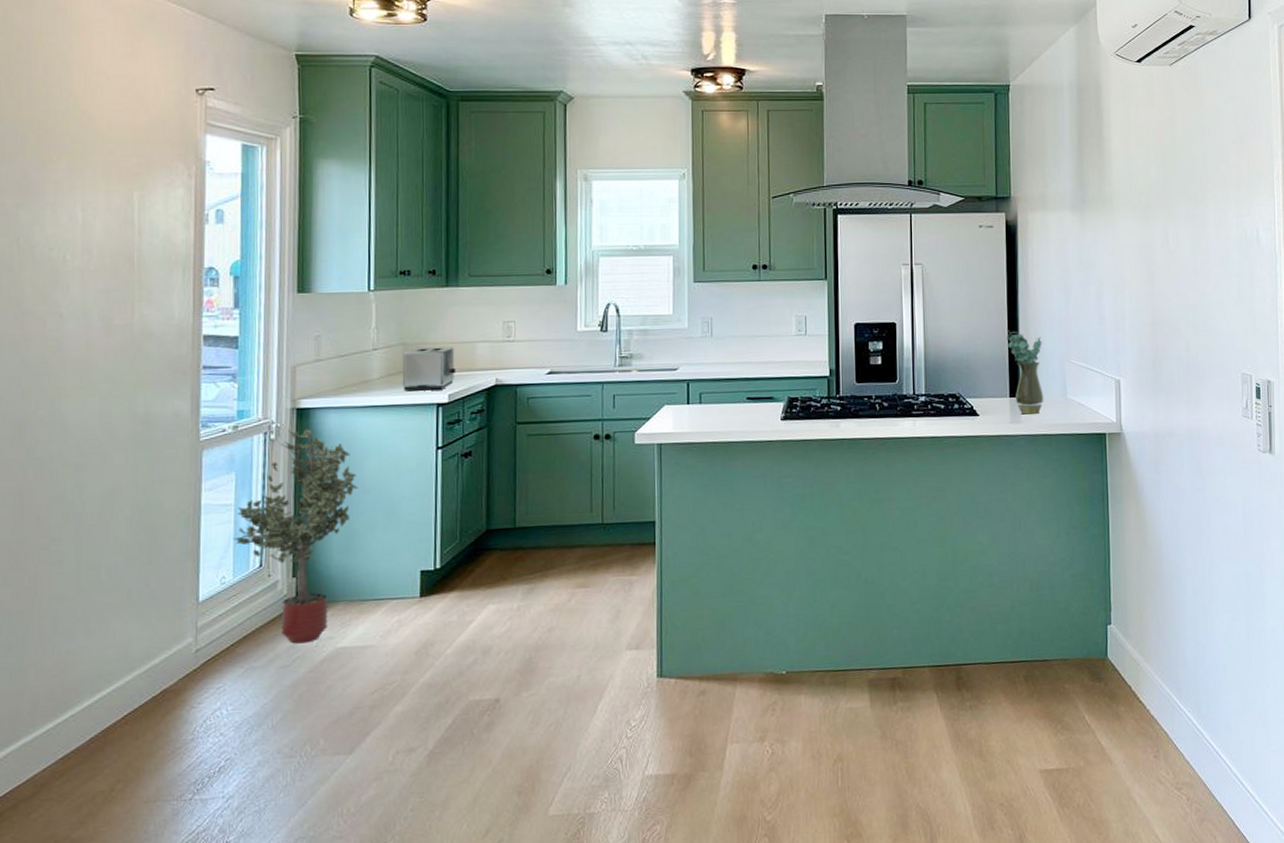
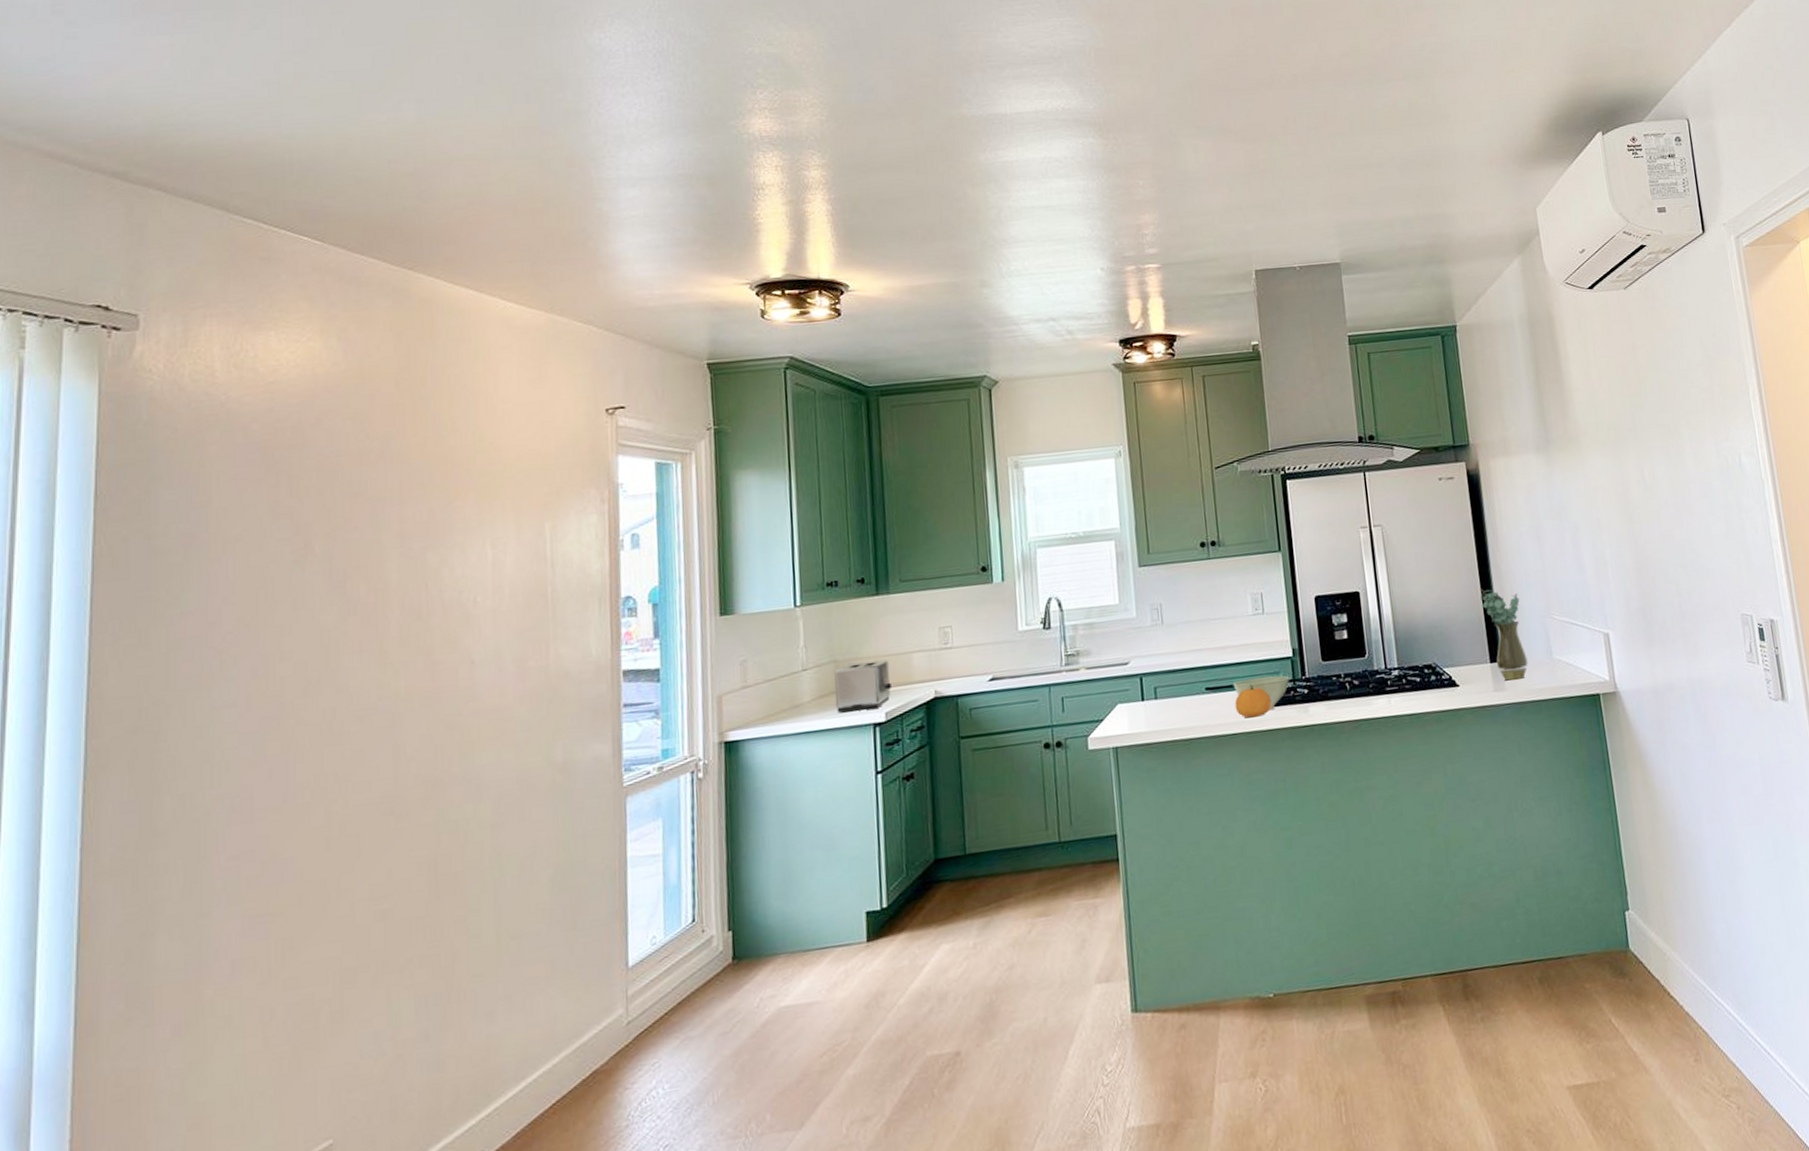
potted tree: present [233,429,359,644] -> none [662,763,795,1007]
bowl: none [772,392,825,423] -> present [1232,675,1290,711]
fruit: none [772,397,807,428] -> present [1234,684,1272,718]

